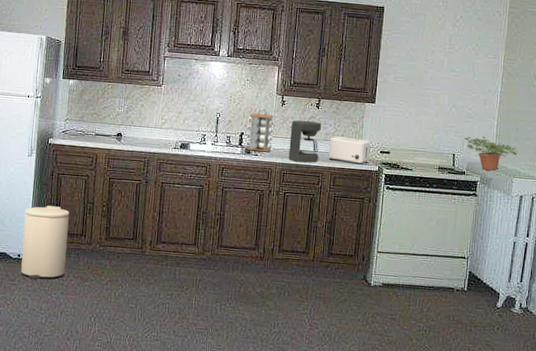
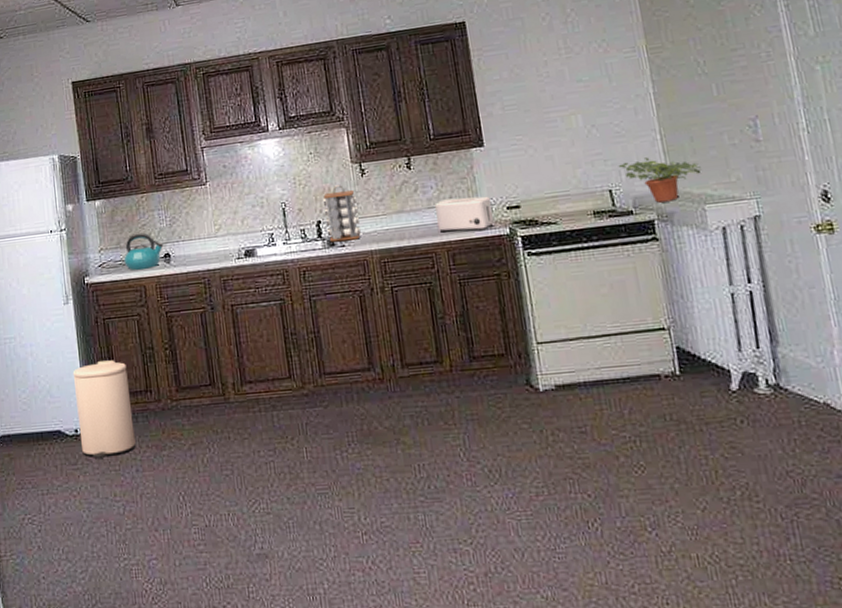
kettle: none [83,112,119,143] -> present [123,232,164,271]
coffee maker: present [288,120,321,163] -> none [379,187,426,246]

